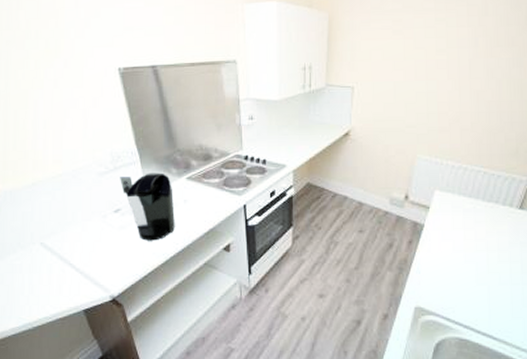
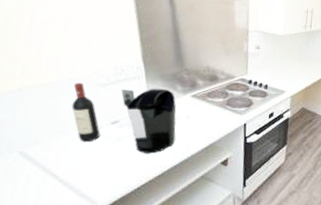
wine bottle: none [77,172,105,232] -> present [71,82,100,142]

